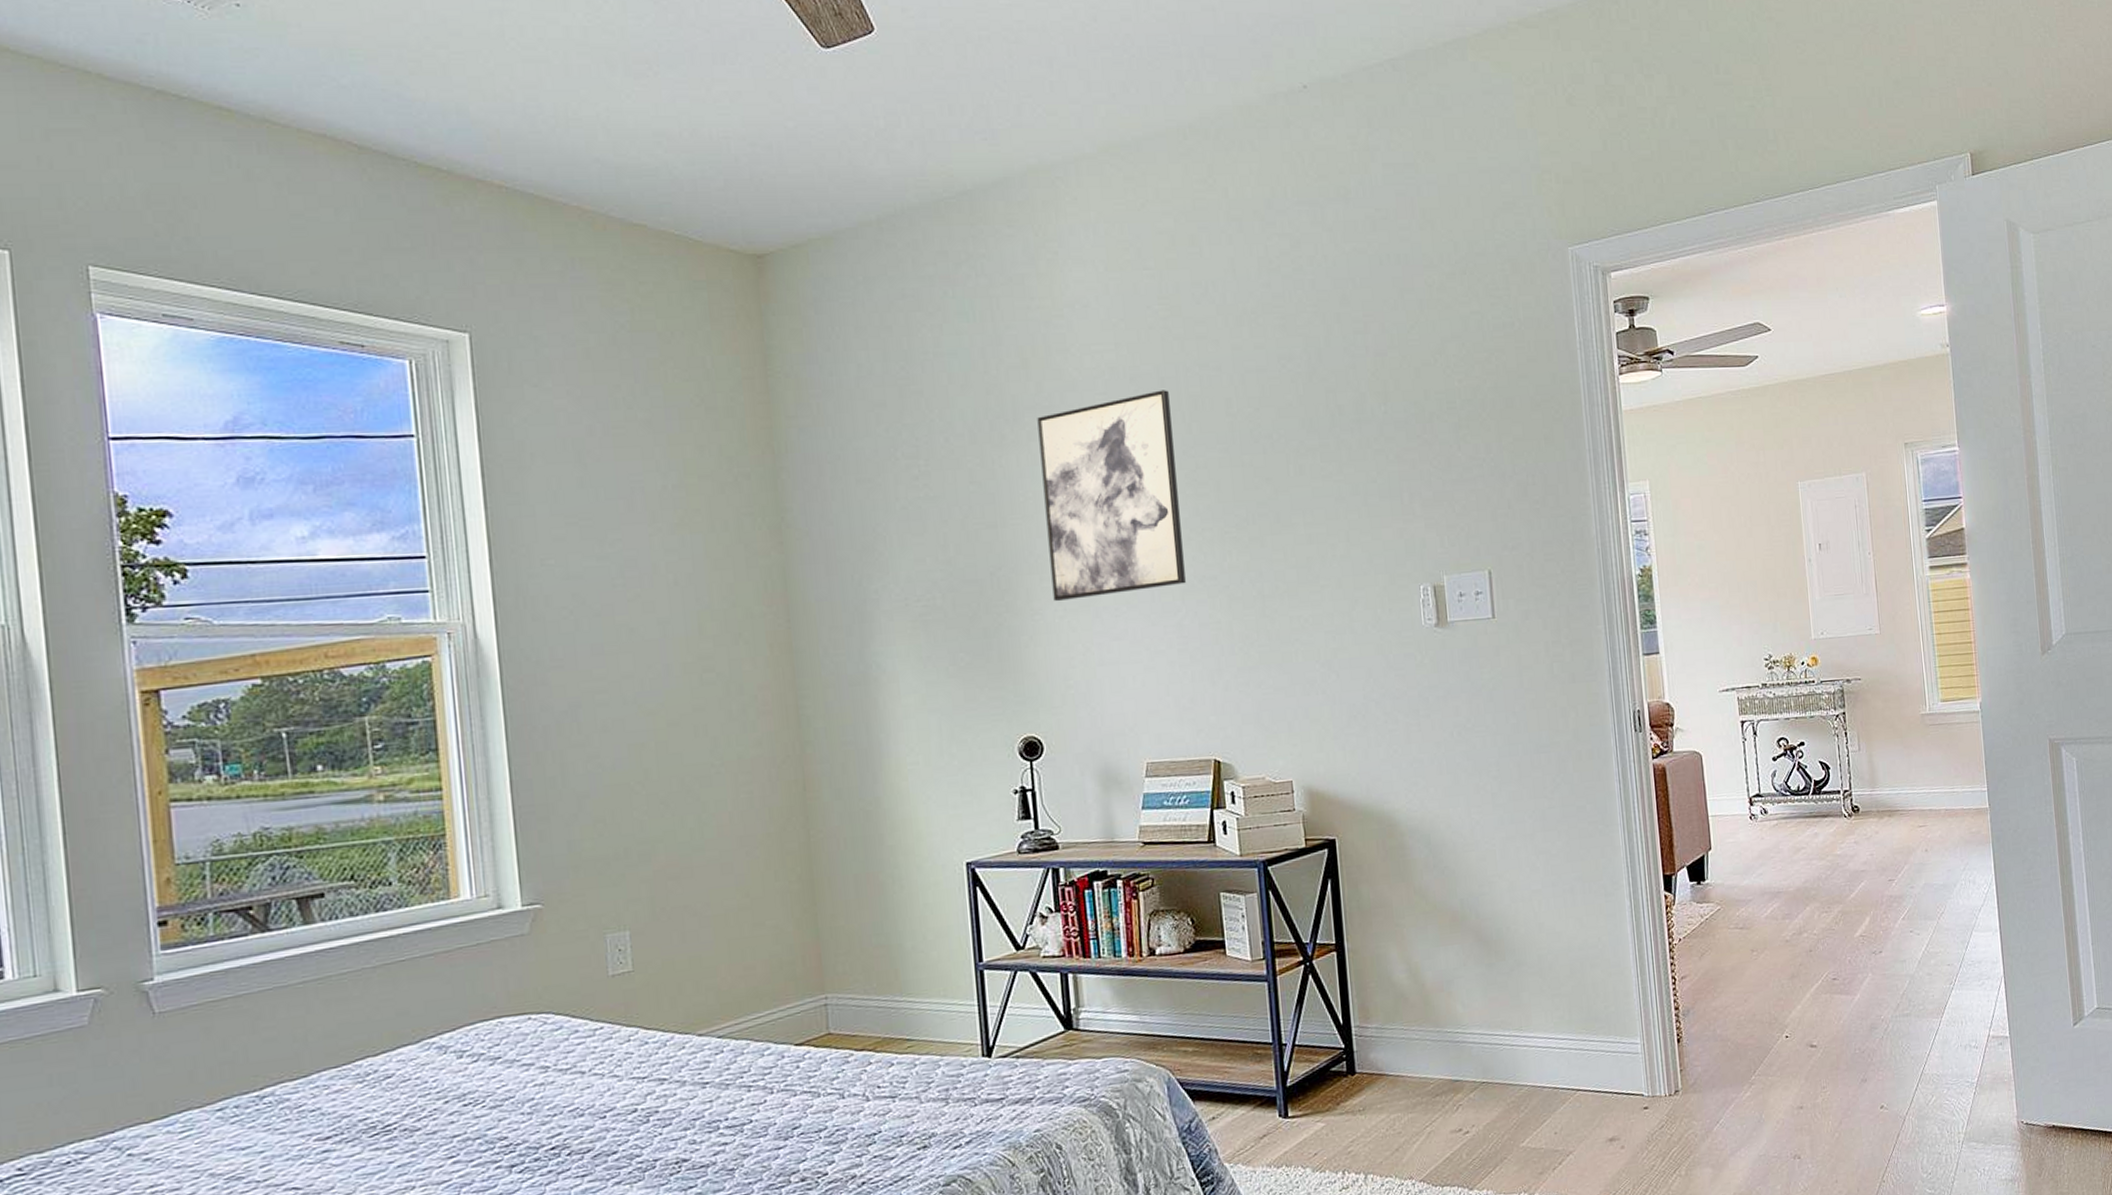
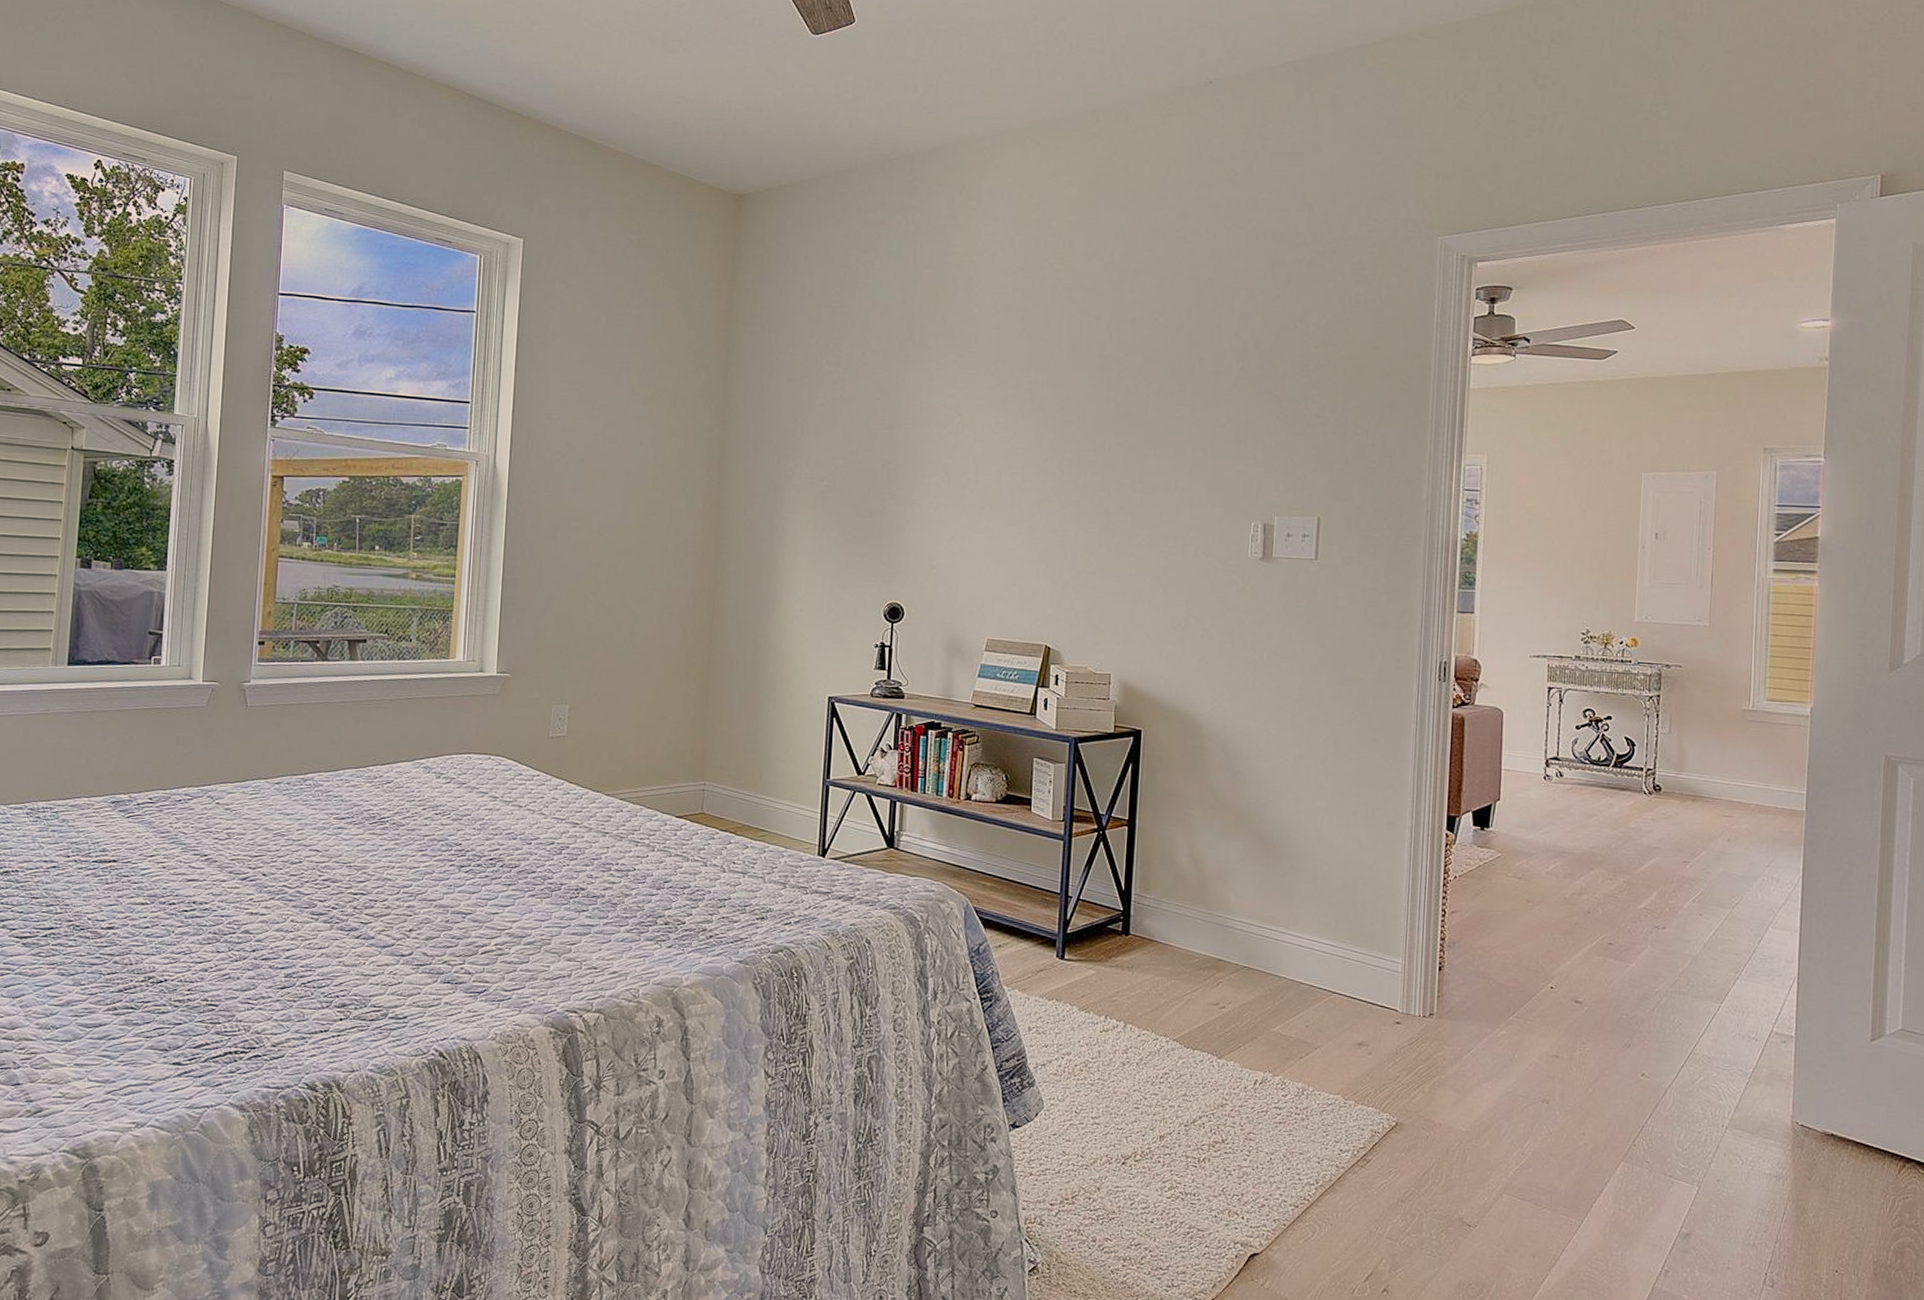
wall art: present [1037,390,1186,602] -> none [930,330,1052,496]

